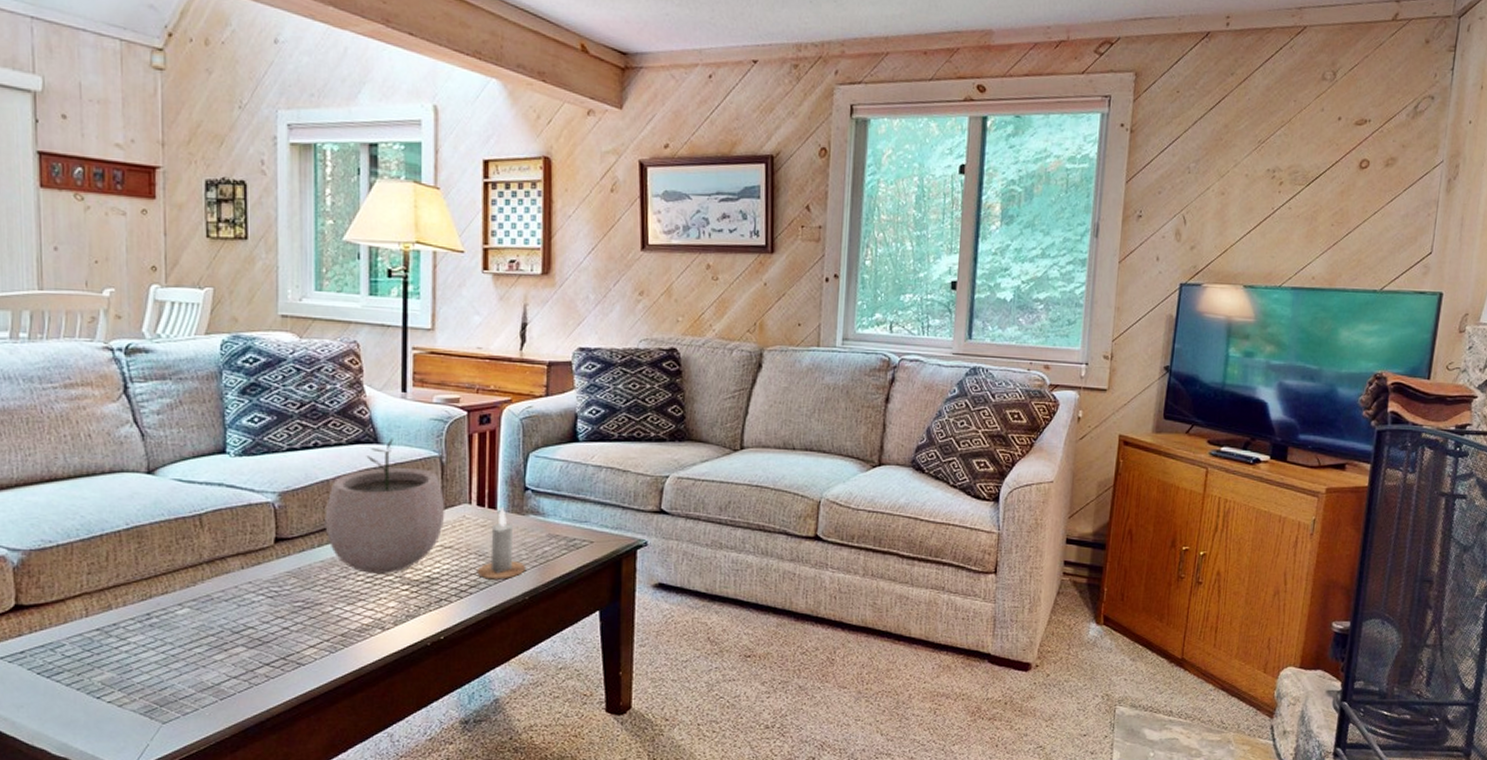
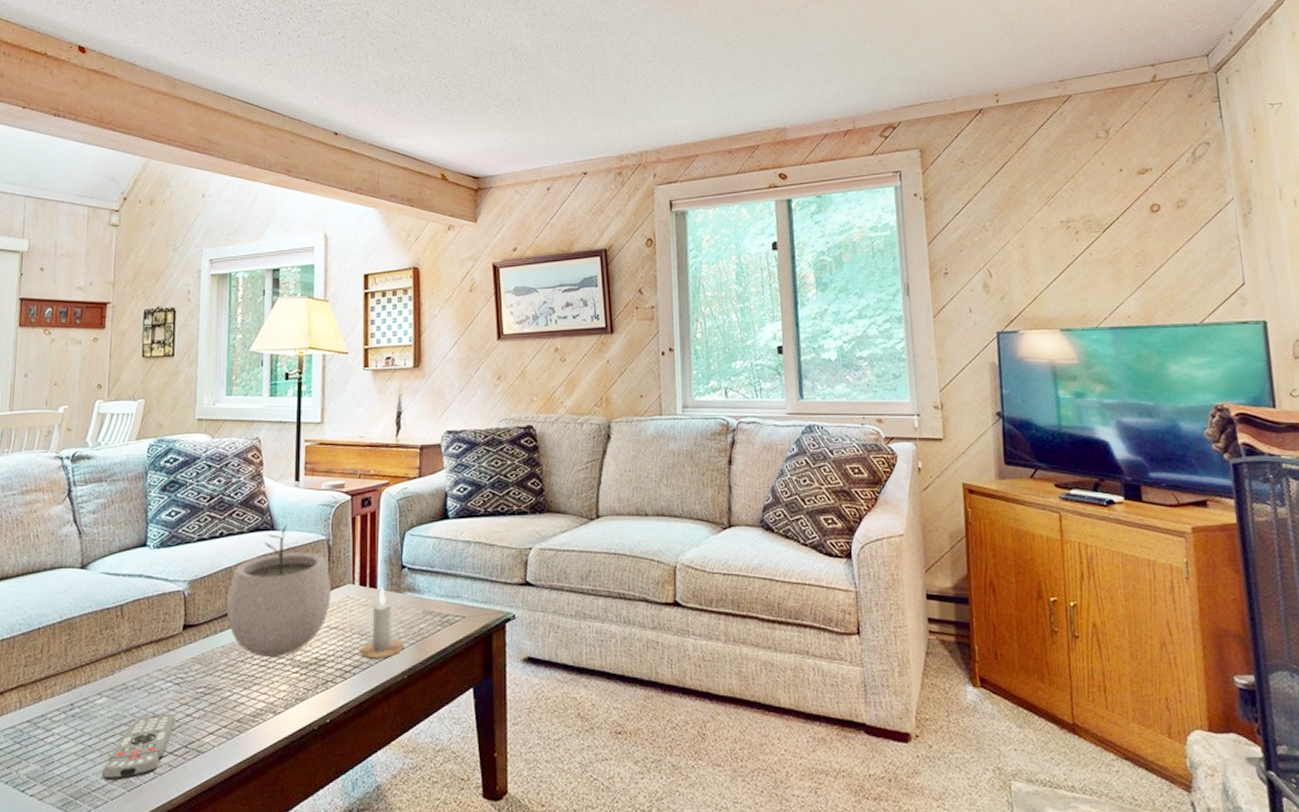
remote control: none [188,625,271,689] -> present [101,713,176,780]

